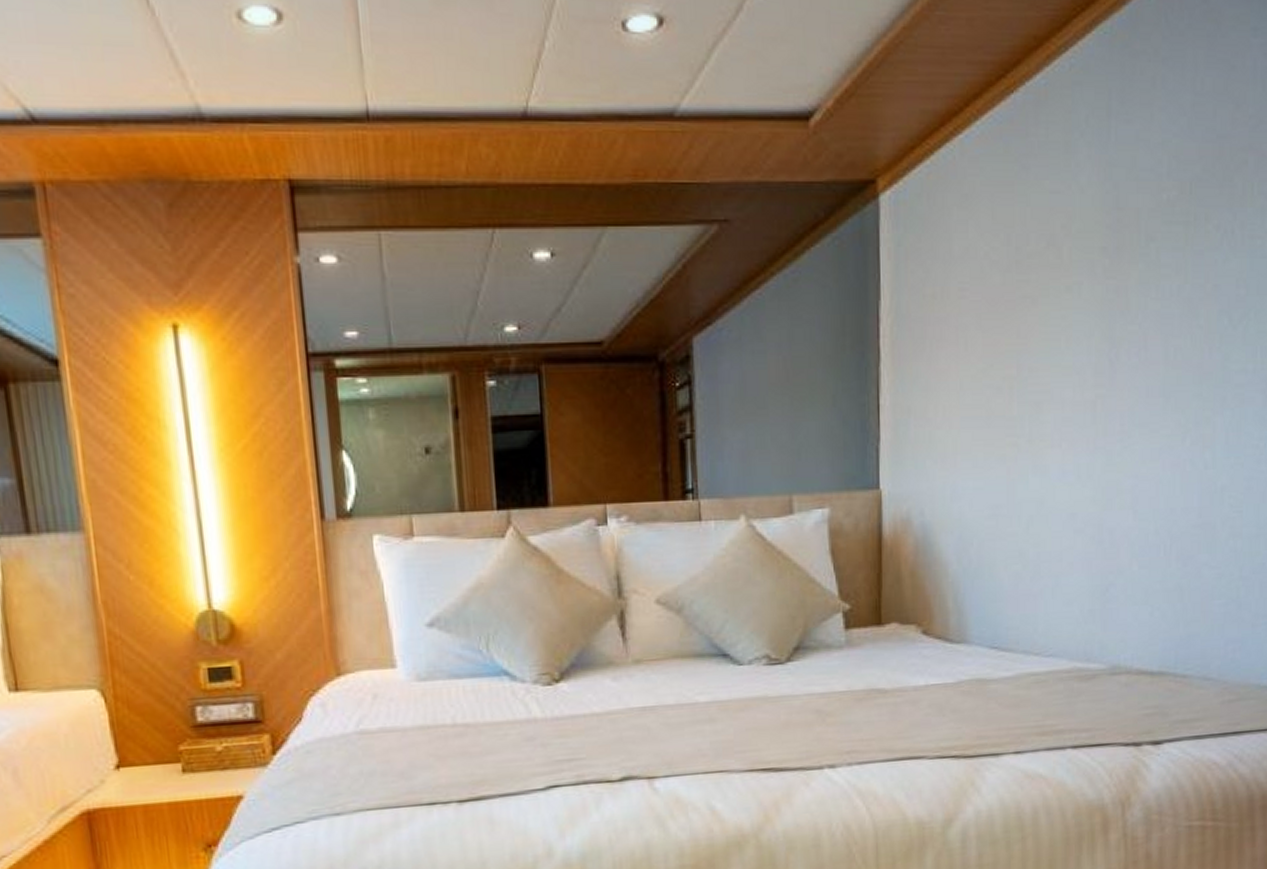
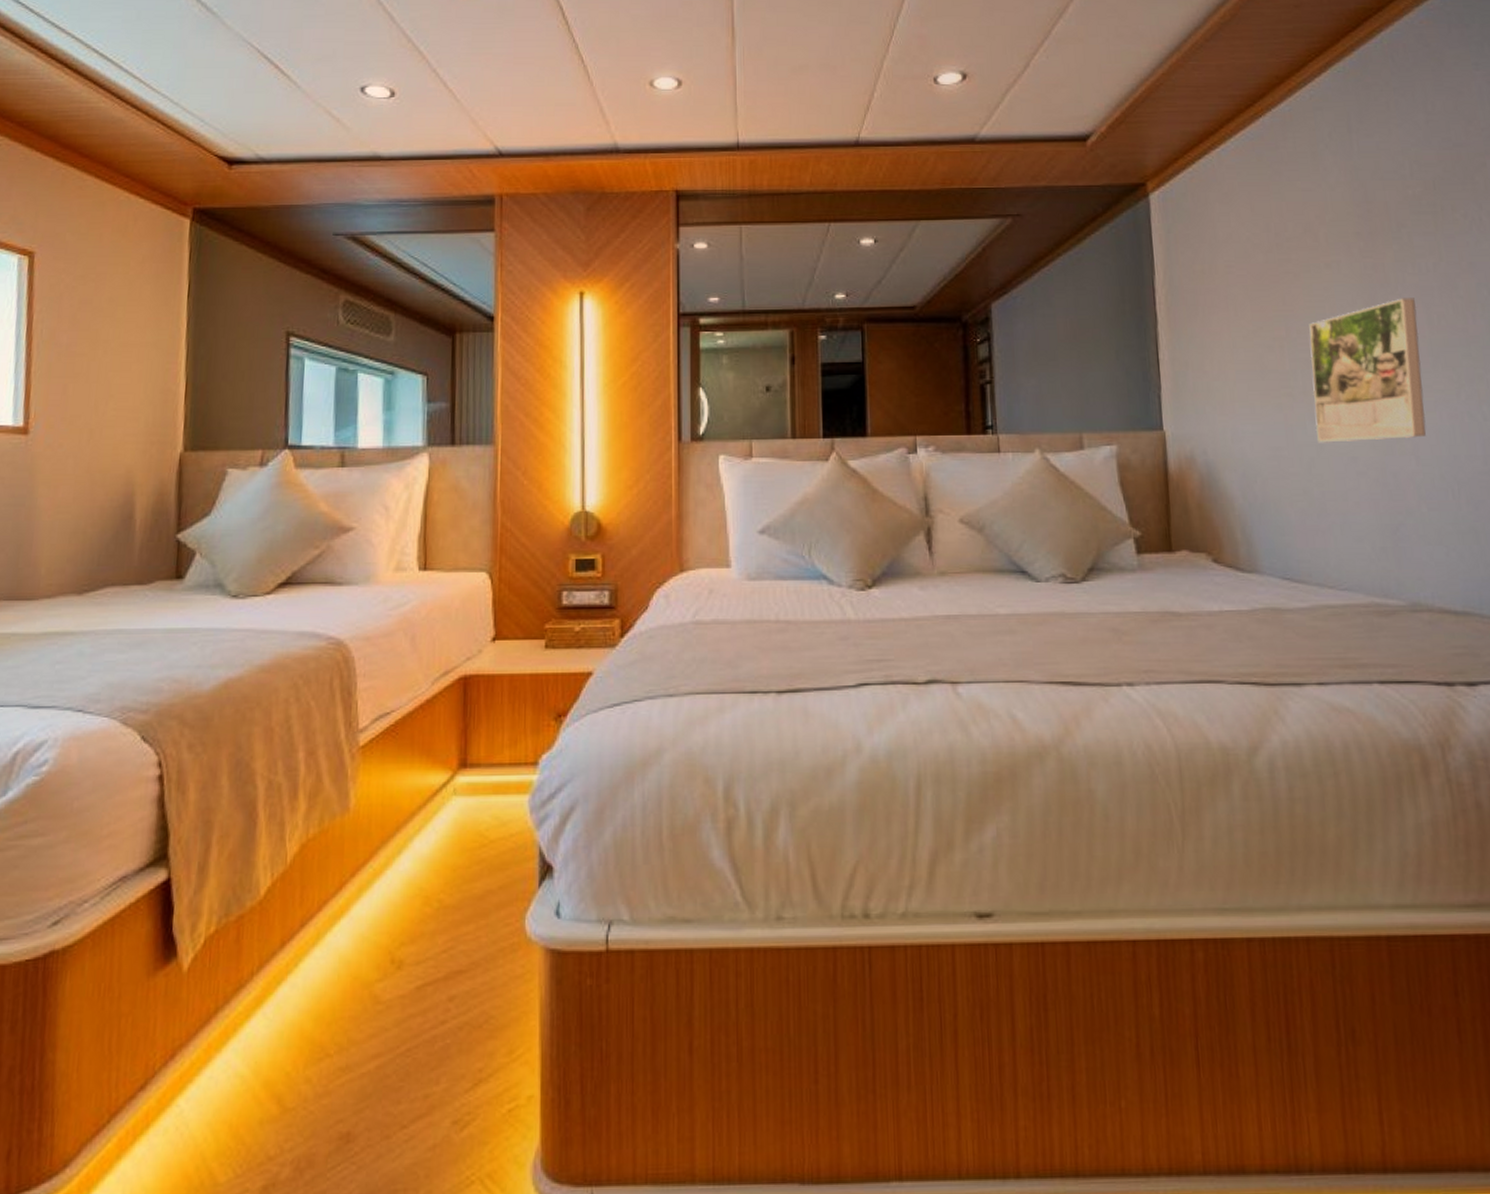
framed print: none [1037,328,1155,499] -> present [1309,298,1426,443]

